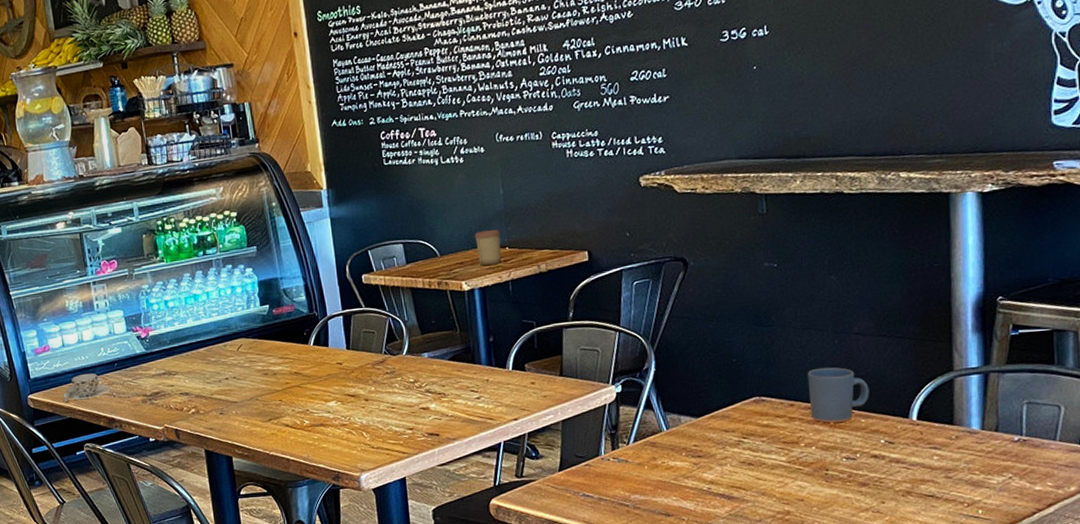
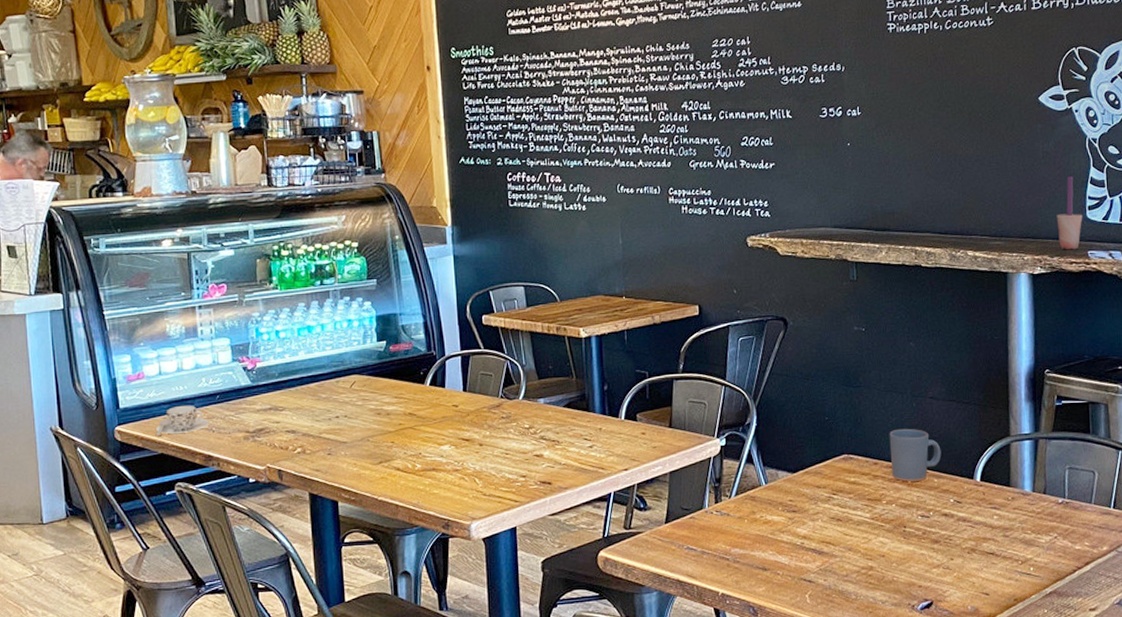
cup: present [474,230,501,265] -> none [593,279,618,313]
beverage cup: none [1012,78,1047,163] -> present [1056,176,1083,250]

